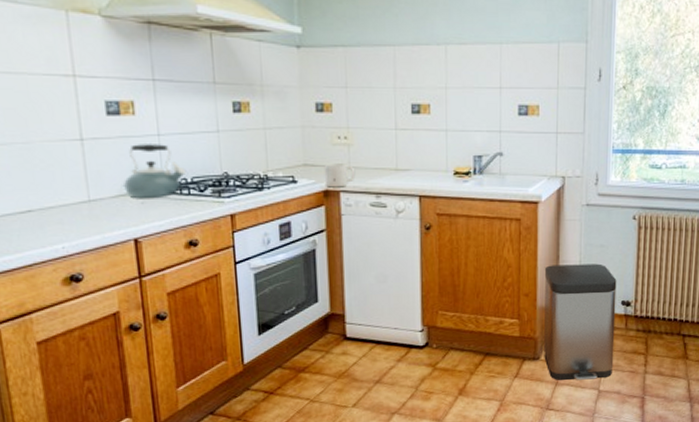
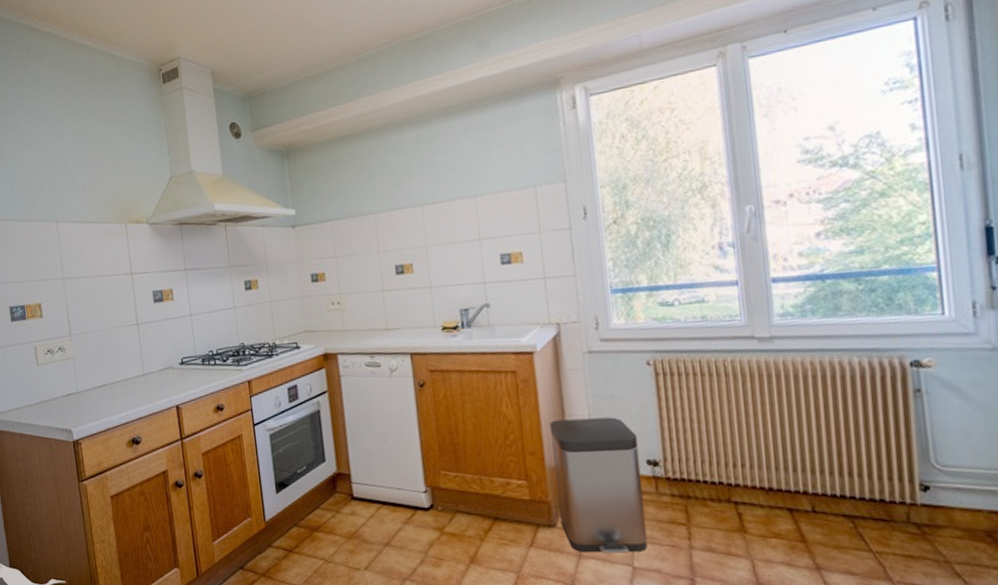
kettle: present [124,144,187,199] -> none [167,322,213,371]
mug: present [324,164,356,188] -> none [321,327,350,351]

